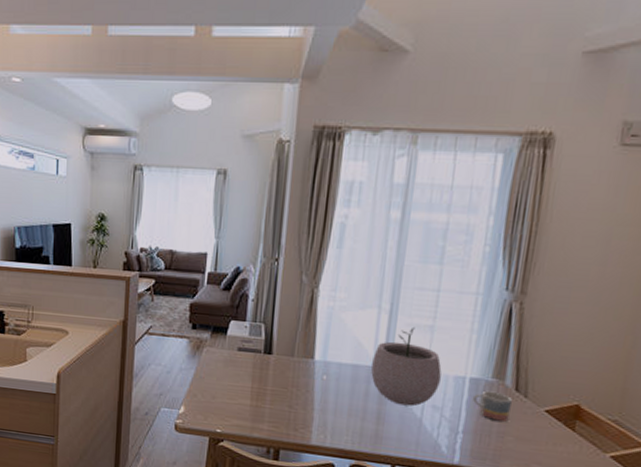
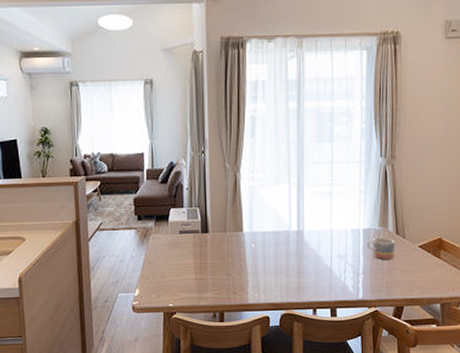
plant pot: present [371,326,442,406] -> none [289,194,342,259]

